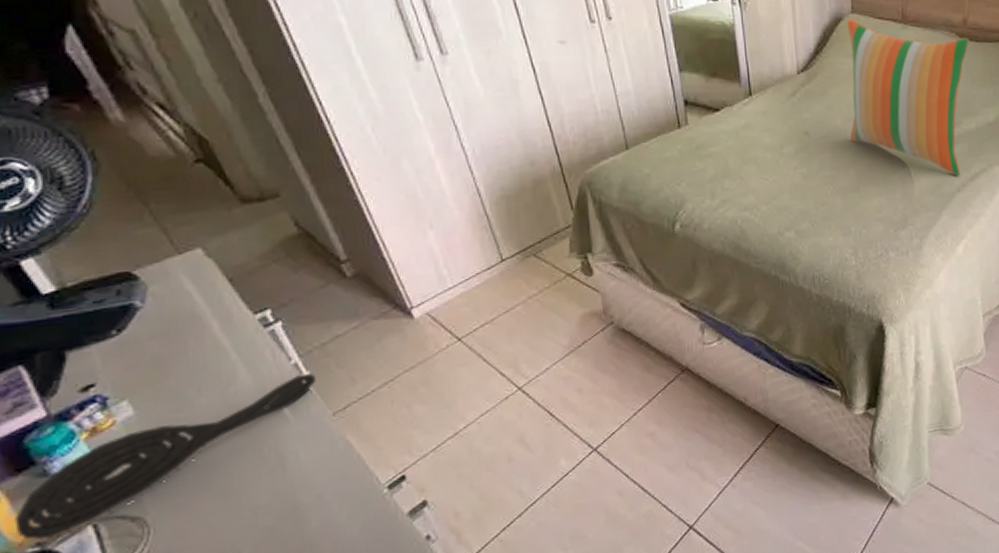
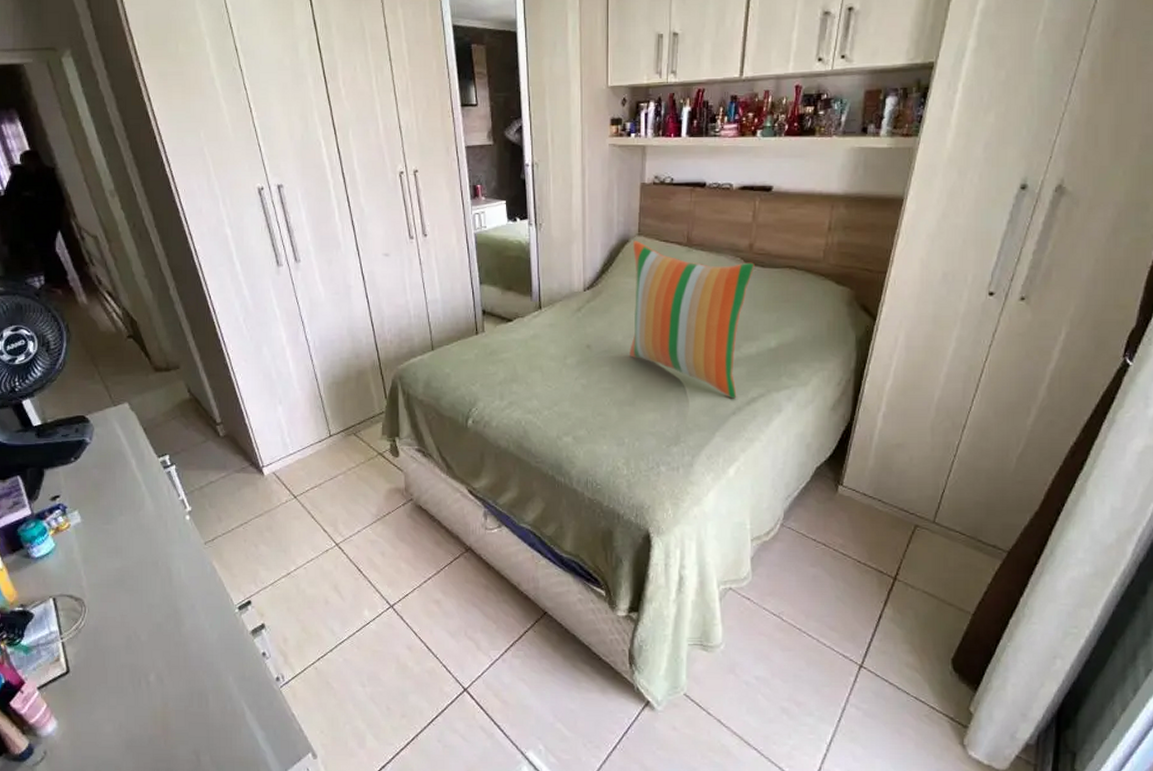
hairbrush: present [14,373,317,540] -> none [9,508,196,604]

